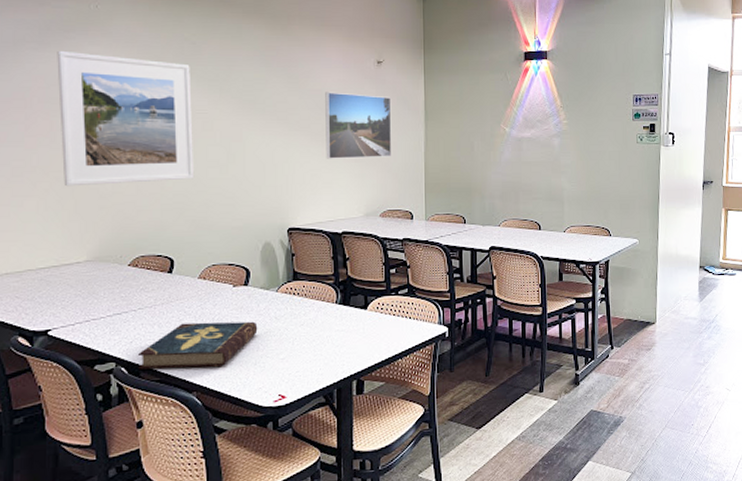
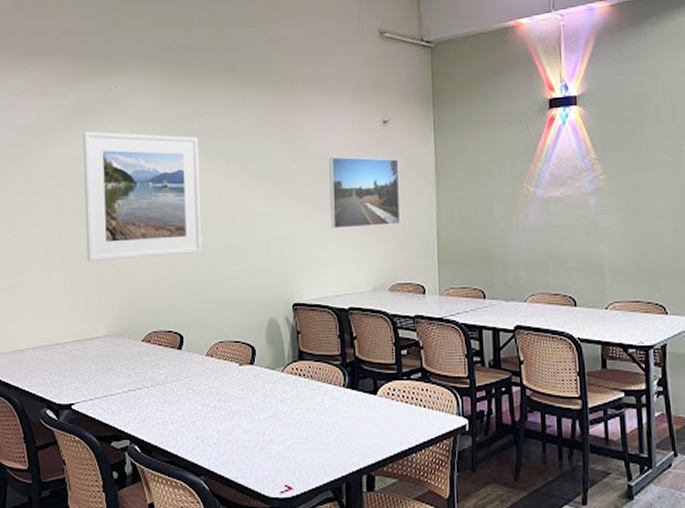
book: present [137,321,258,370] -> none [149,402,264,452]

